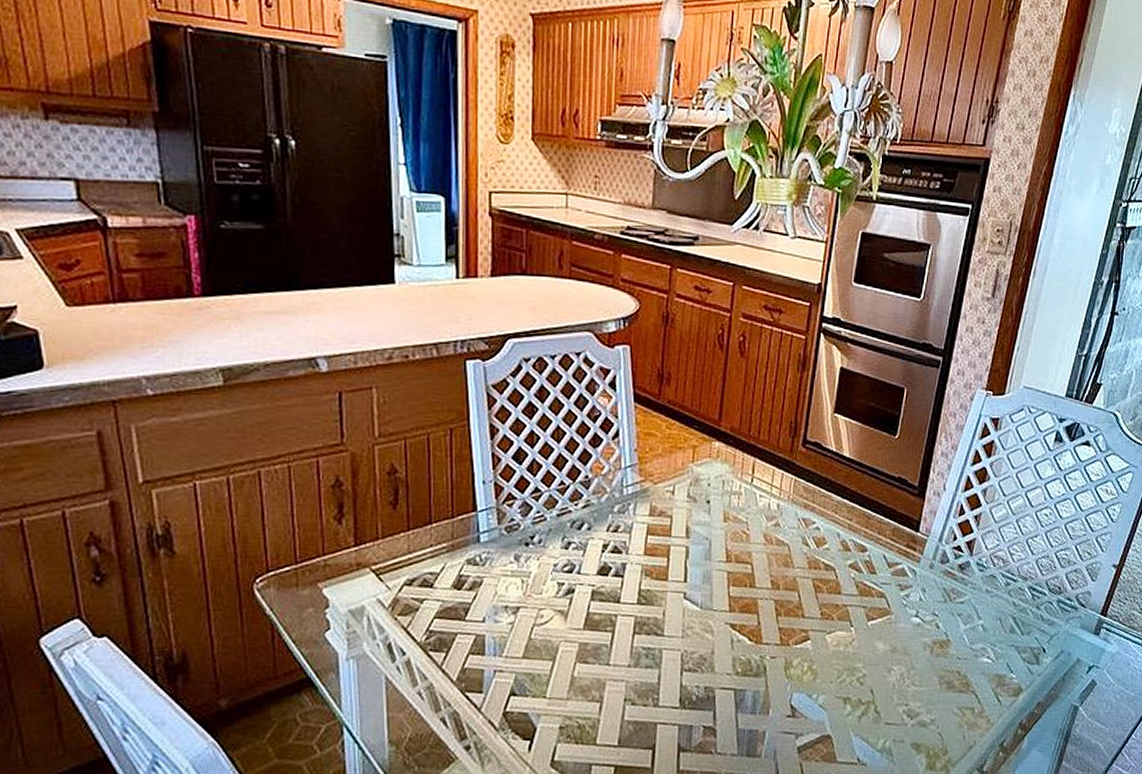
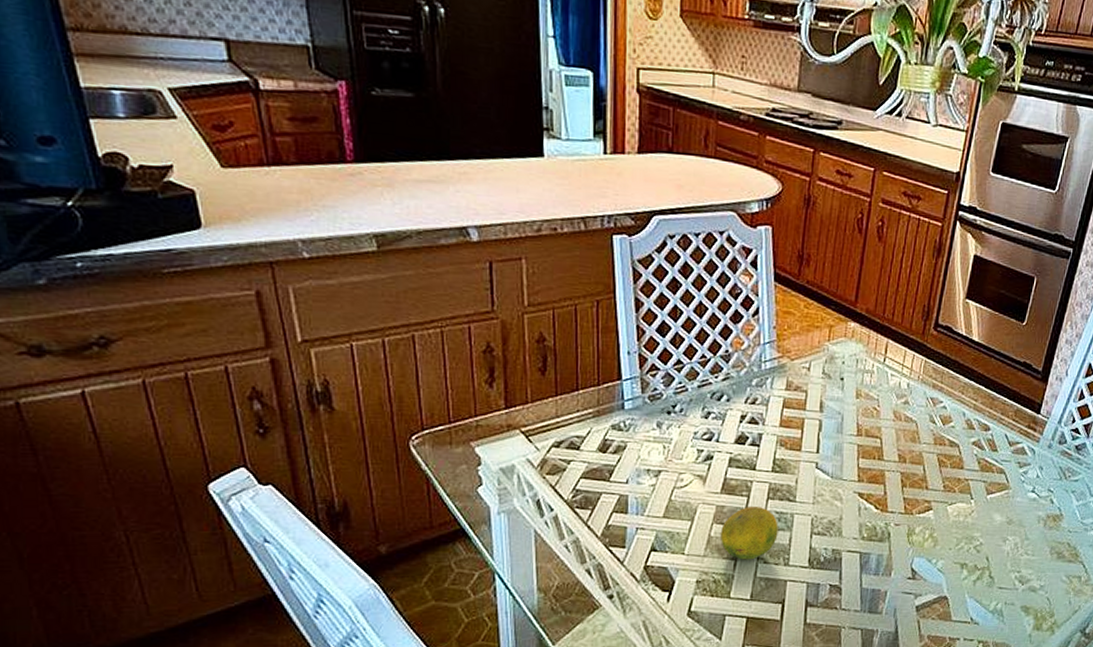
fruit: none [585,642,646,702] -> present [721,505,778,560]

